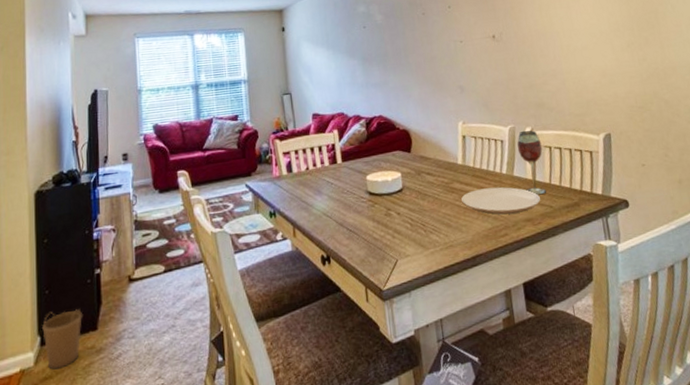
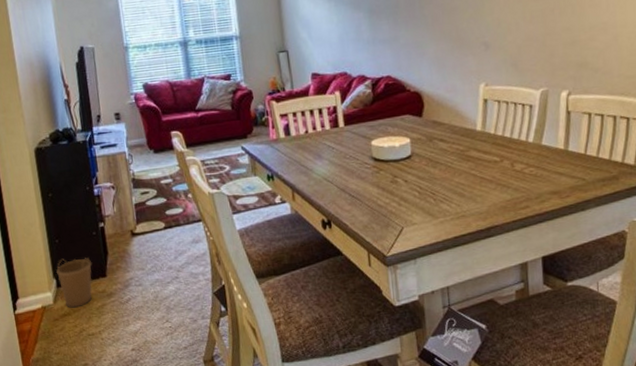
plate: present [461,187,540,215] -> none [478,156,571,186]
wineglass: present [517,130,546,195] -> none [548,94,580,167]

